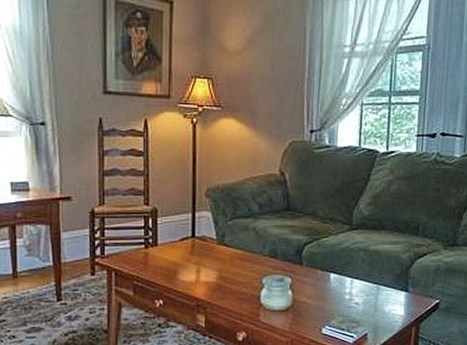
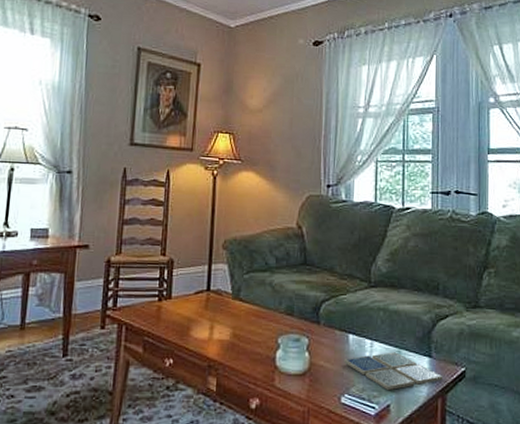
drink coaster: none [325,288,418,322] -> present [344,352,443,391]

